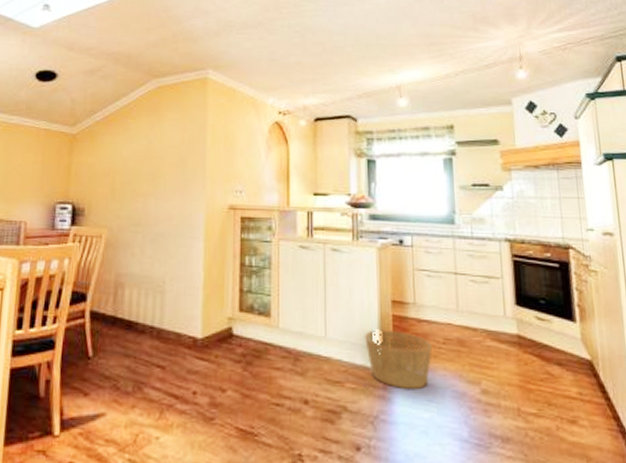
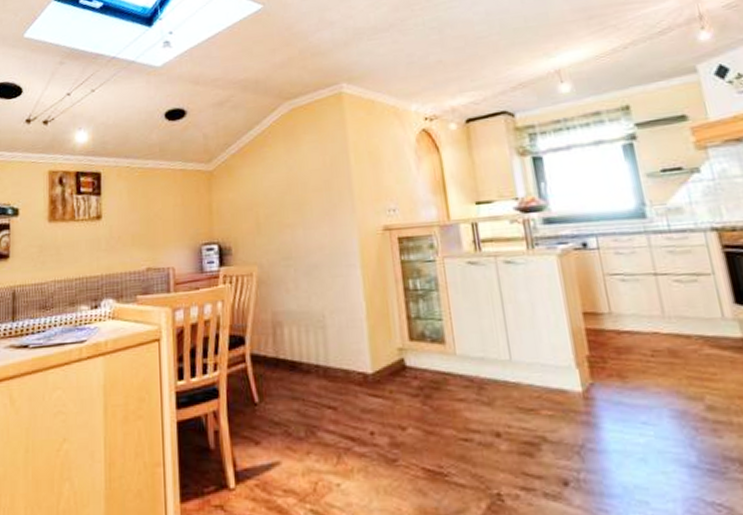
basket: present [365,331,432,390] -> none [556,347,640,413]

